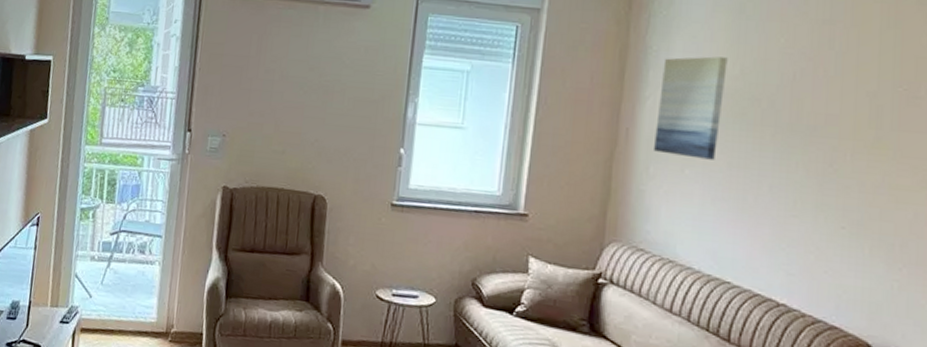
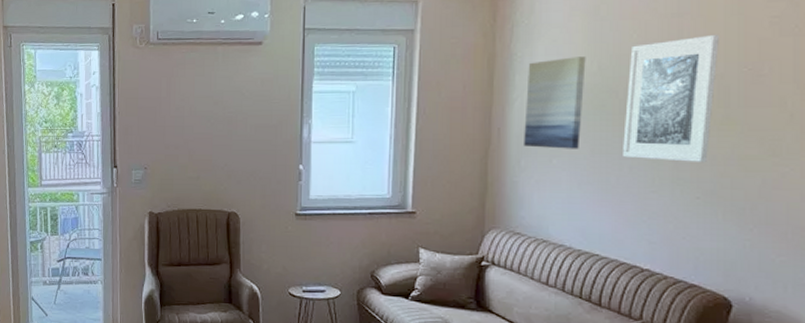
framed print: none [761,47,873,189] -> present [621,35,719,163]

